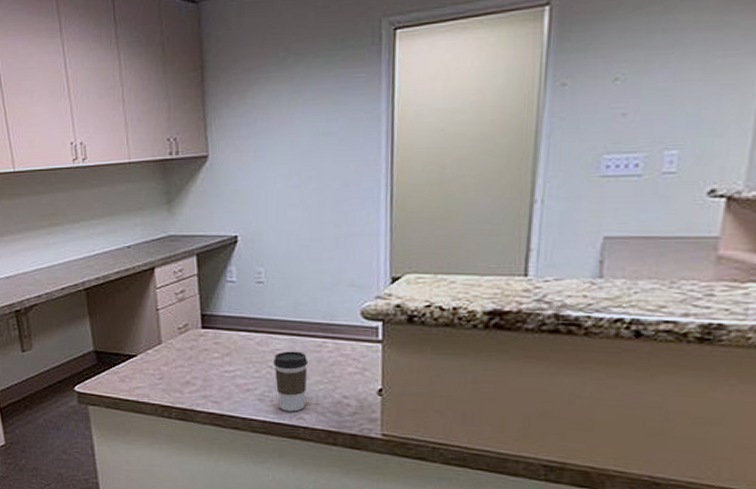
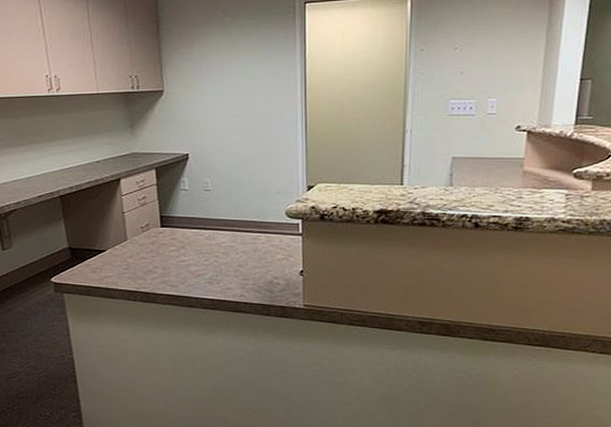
coffee cup: present [274,351,309,412] -> none [219,243,247,291]

